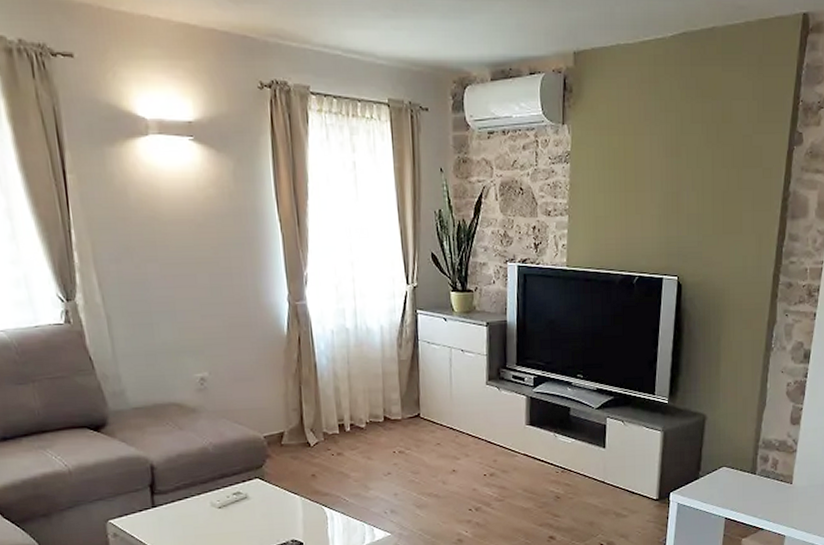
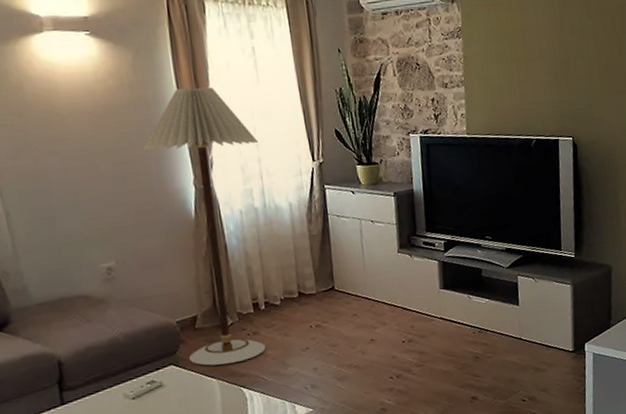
floor lamp: none [239,201,354,483] -> present [142,86,266,366]

